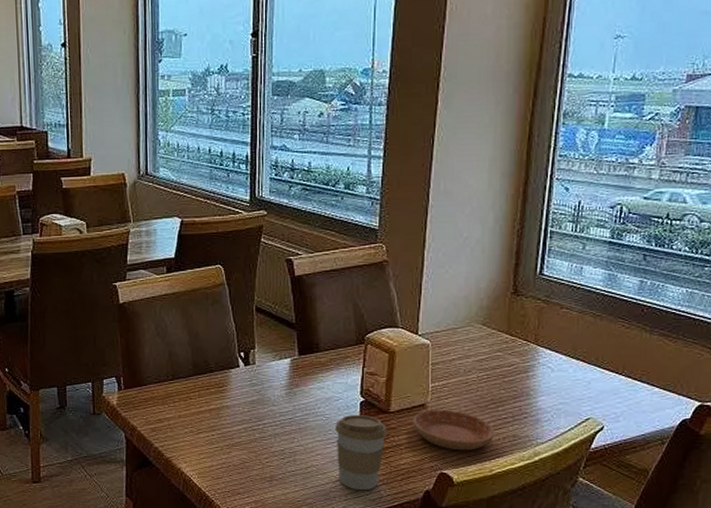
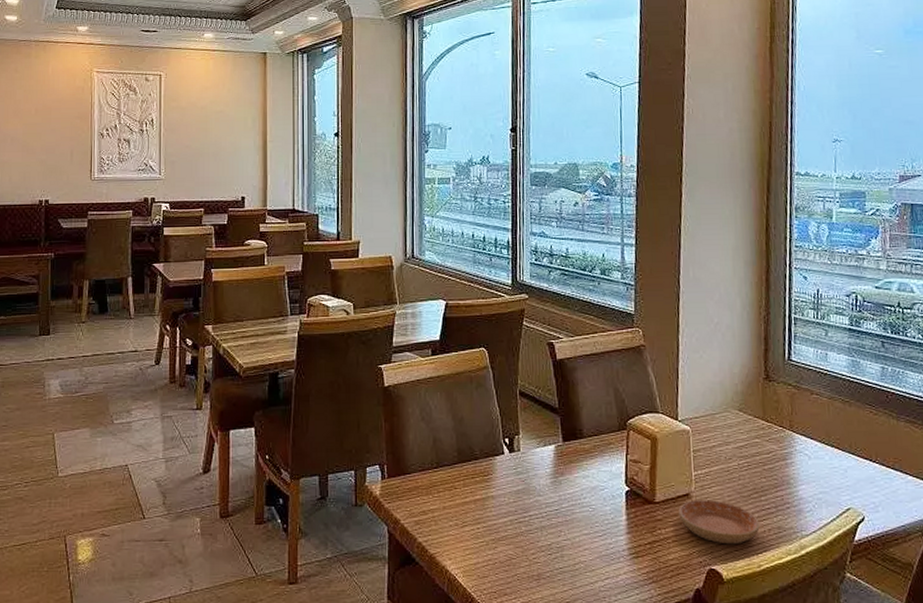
coffee cup: present [335,415,387,491] -> none [602,506,654,590]

